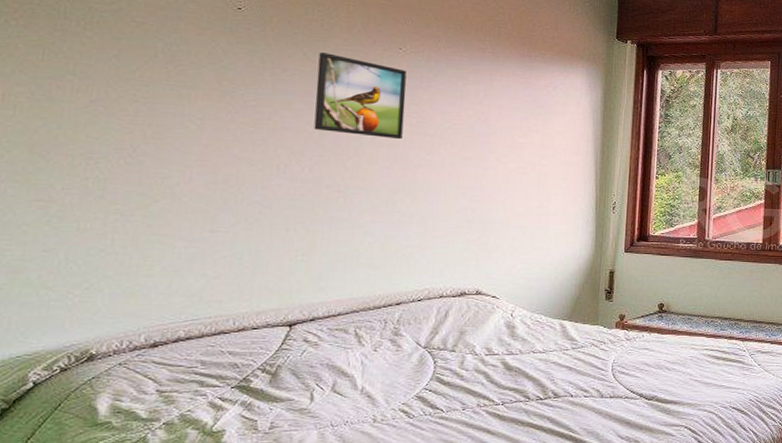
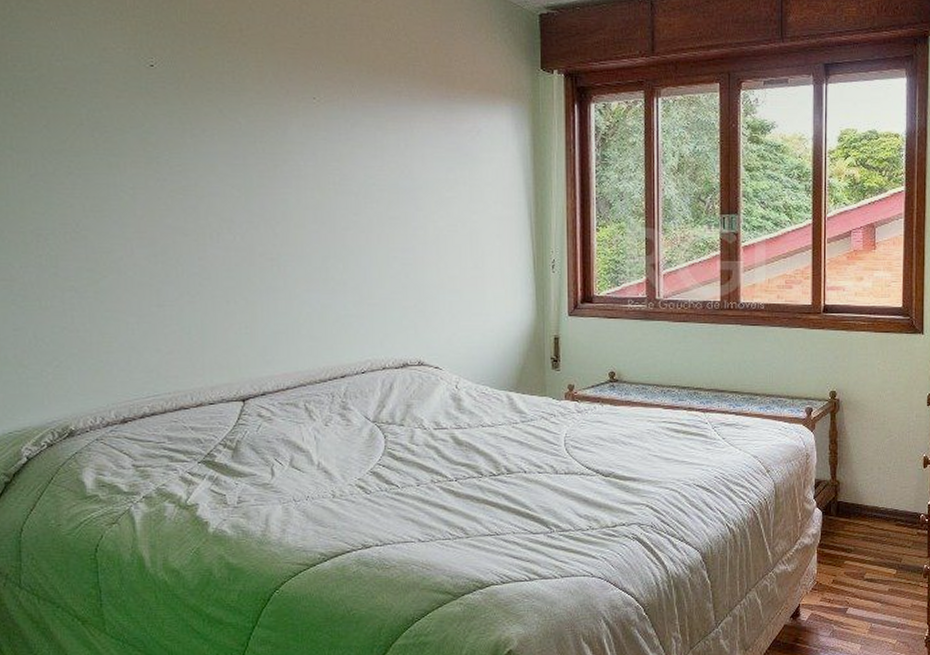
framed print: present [314,52,407,140] -> none [235,108,327,200]

